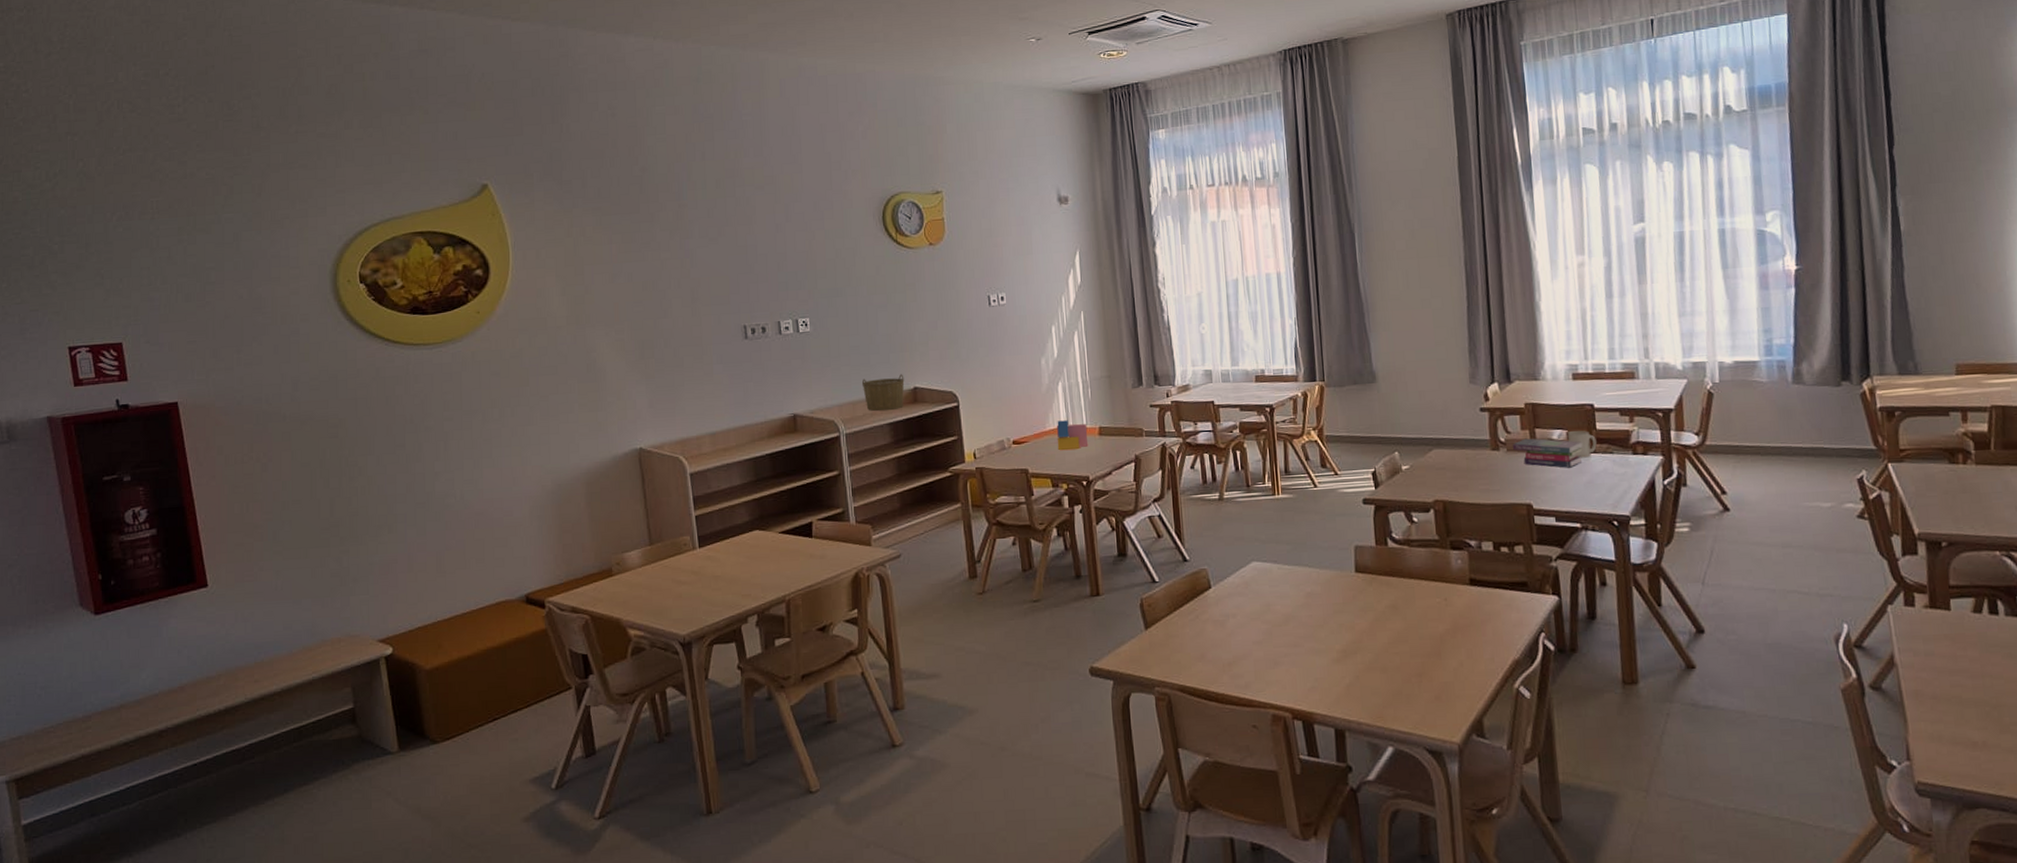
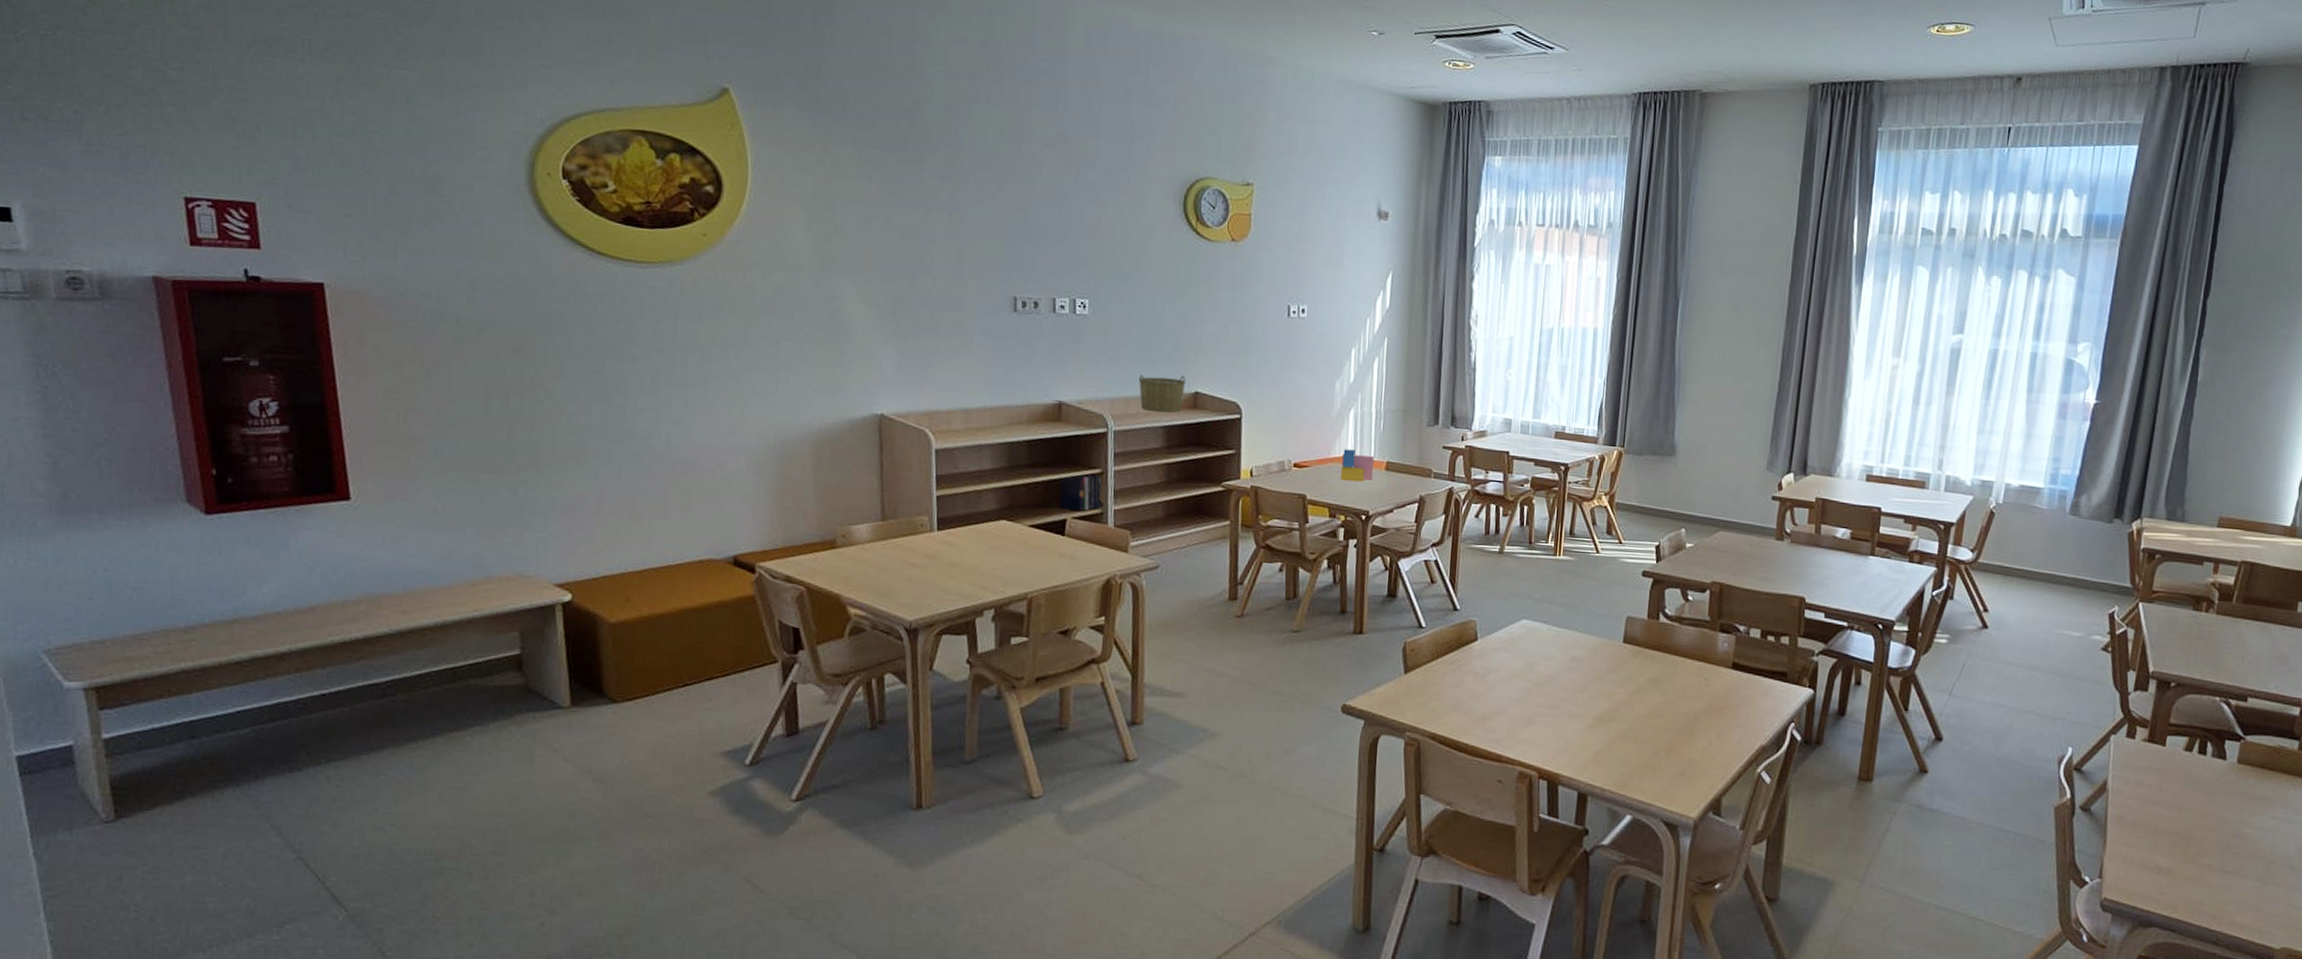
books: none [801,477,846,514] -> present [1059,474,1106,512]
books: present [1512,438,1583,468] -> none [1796,532,1864,567]
cup: present [1567,430,1597,458] -> none [1850,531,1877,560]

